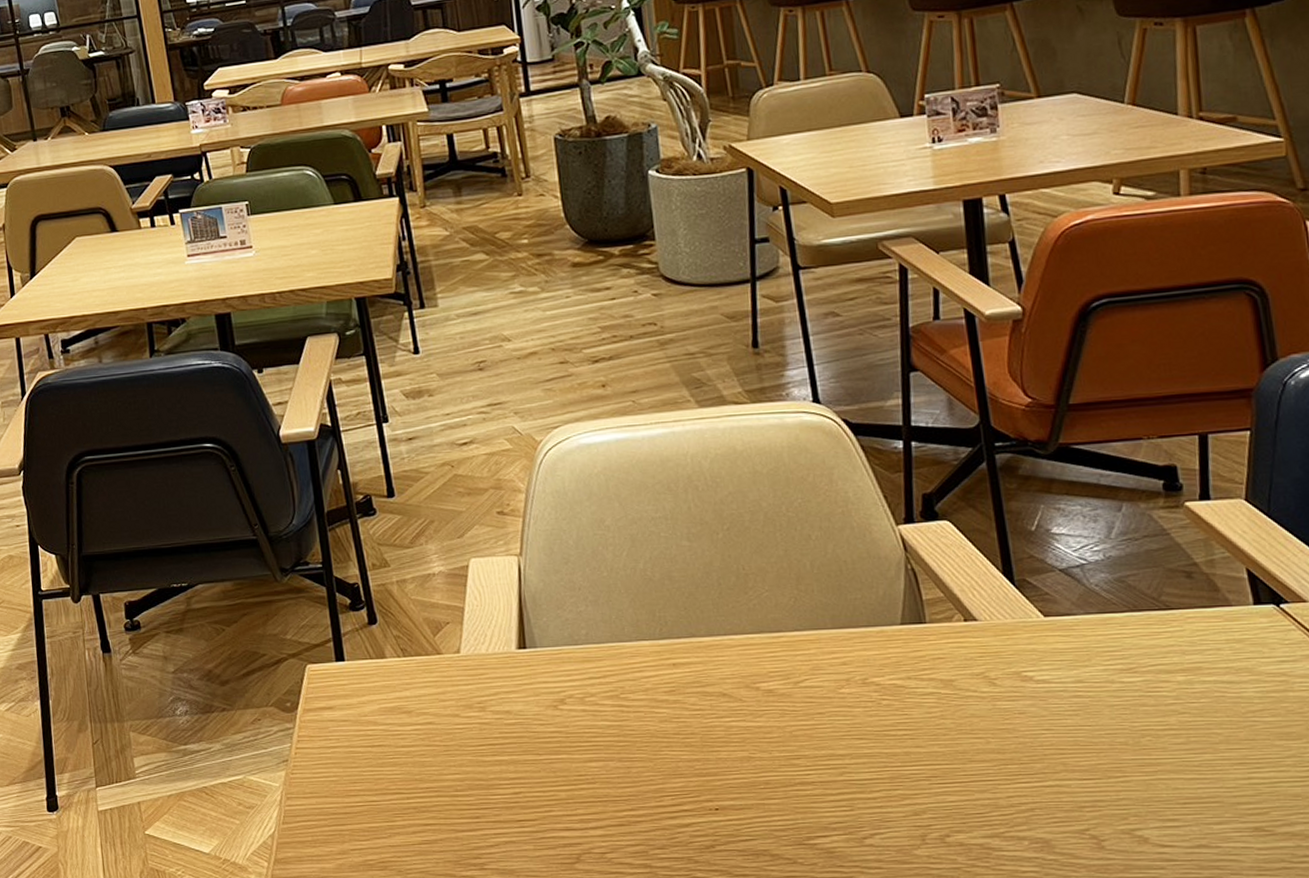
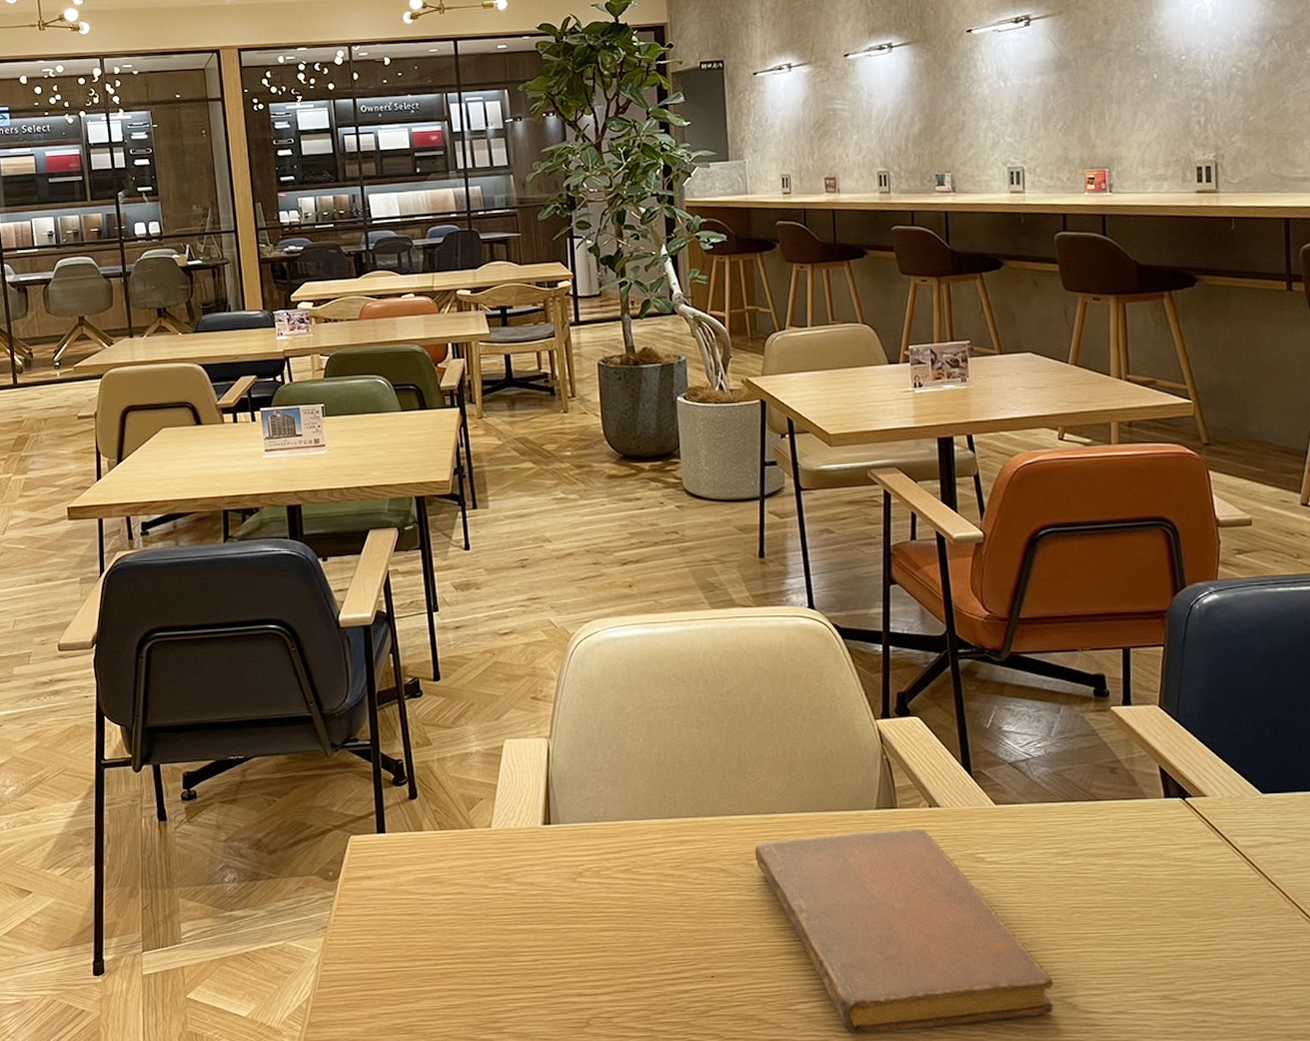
notebook: none [760,645,1120,871] -> present [754,828,1054,1035]

